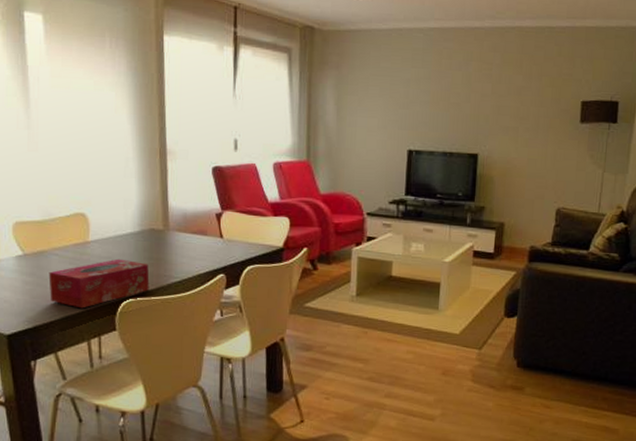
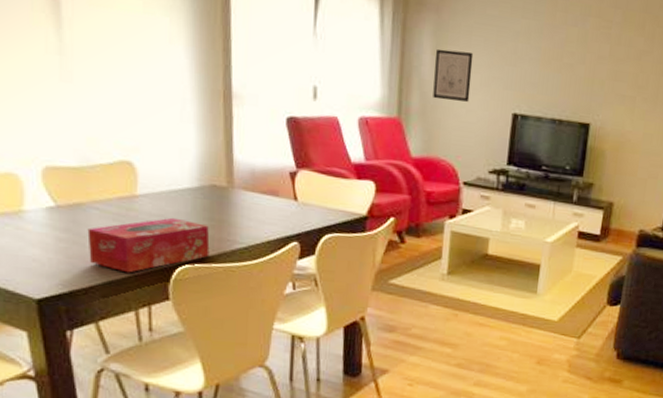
wall art: none [337,99,371,143] -> present [433,48,474,102]

